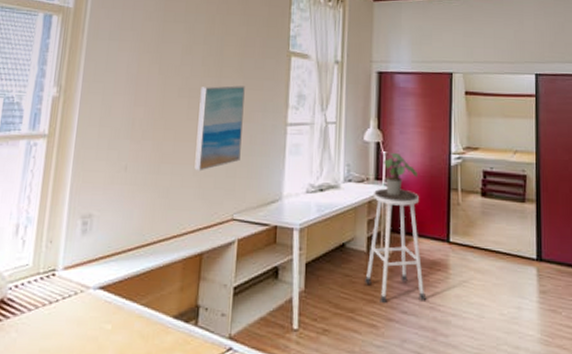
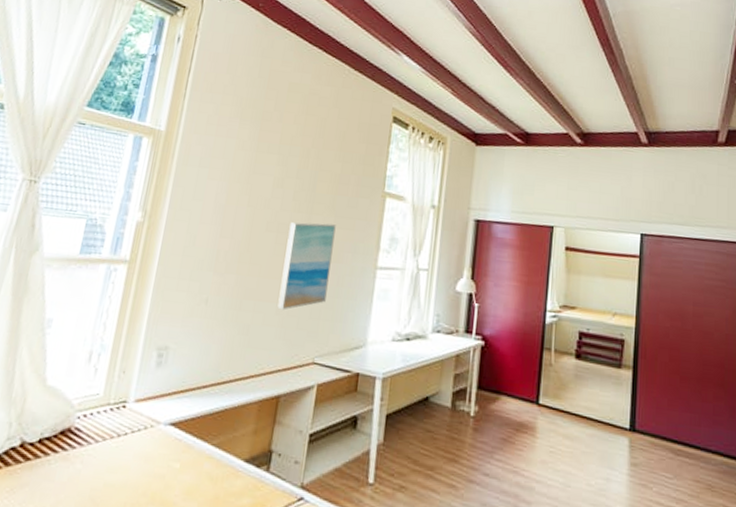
stool: present [365,188,427,304] -> none [447,342,511,465]
potted plant: present [383,153,418,196] -> none [474,306,510,351]

